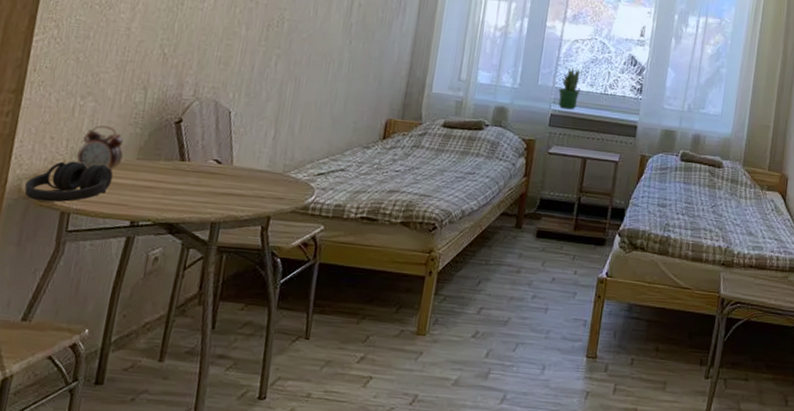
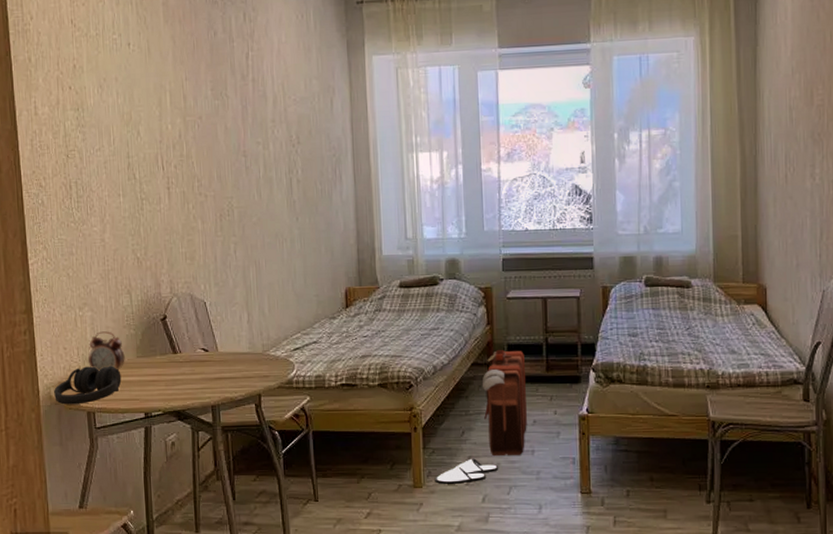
slippers: none [440,310,510,336] -> present [435,458,499,484]
suitcase: none [503,203,555,313] -> present [482,350,527,457]
planter: present [558,67,580,110] -> none [506,207,529,252]

